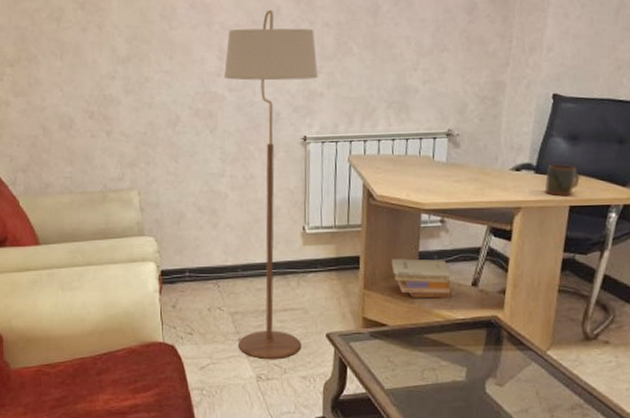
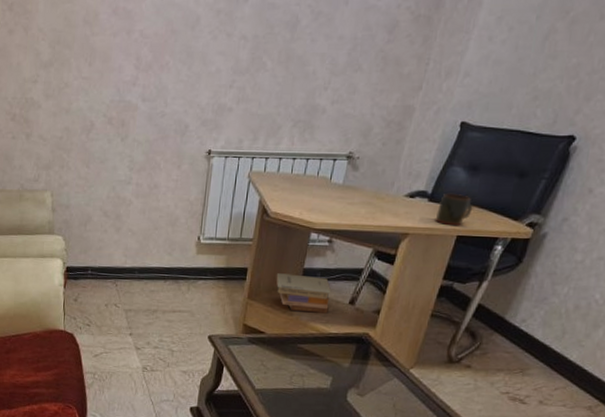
floor lamp: present [224,9,318,360] -> none [129,19,231,354]

